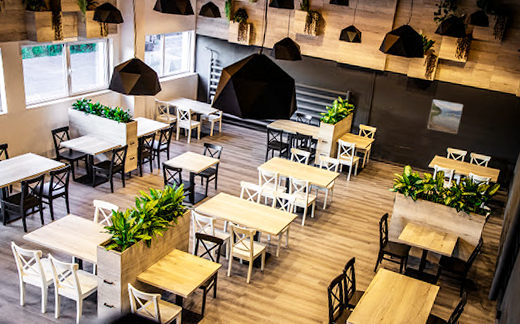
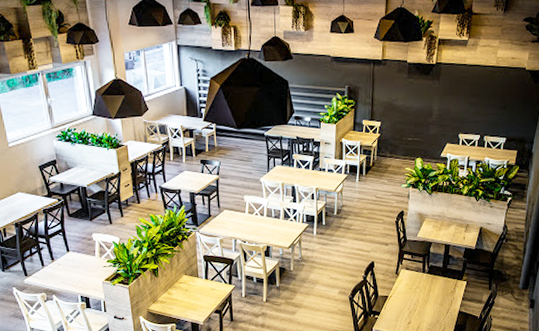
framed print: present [427,99,463,135] -> none [435,84,471,119]

